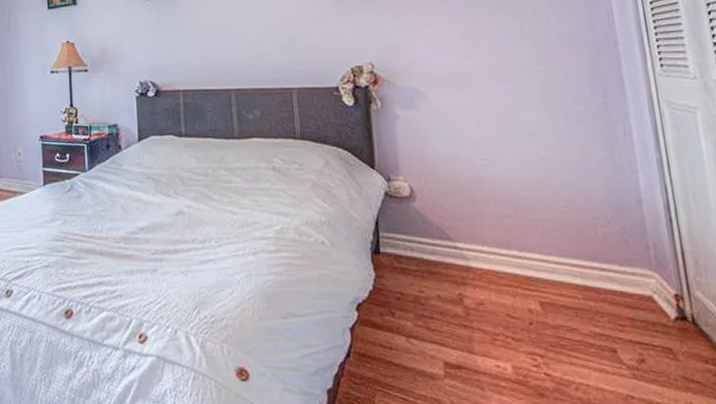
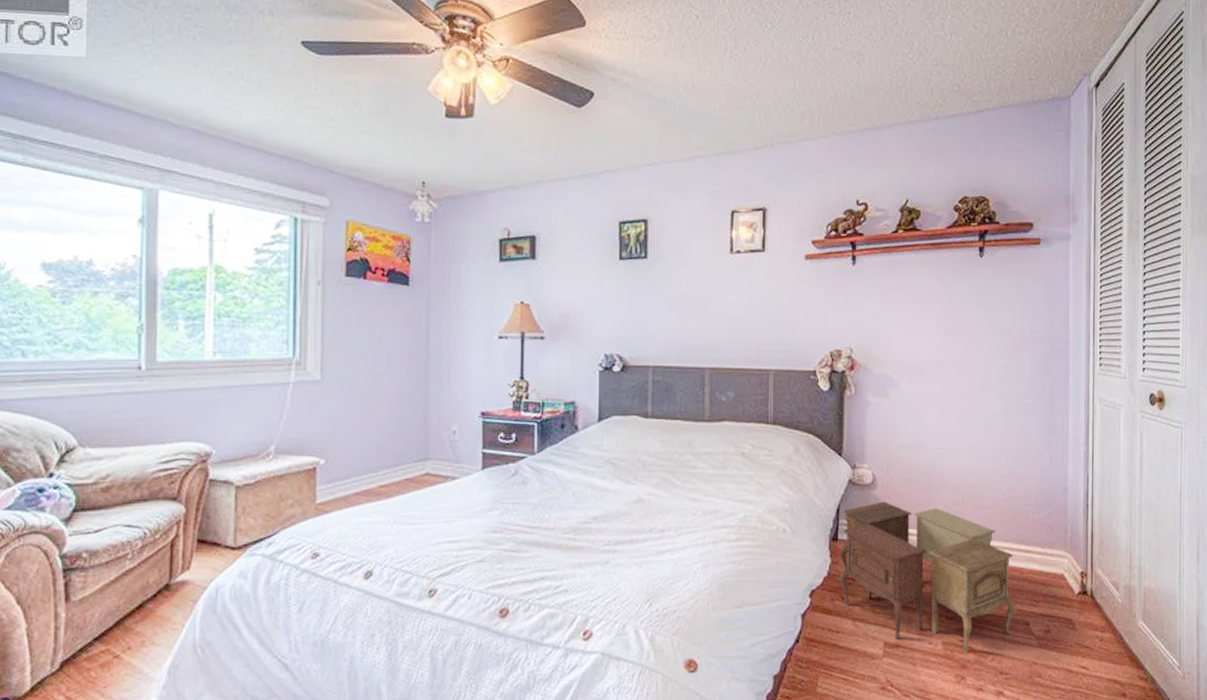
nightstand: none [382,214,599,380] -> present [839,501,1017,653]

